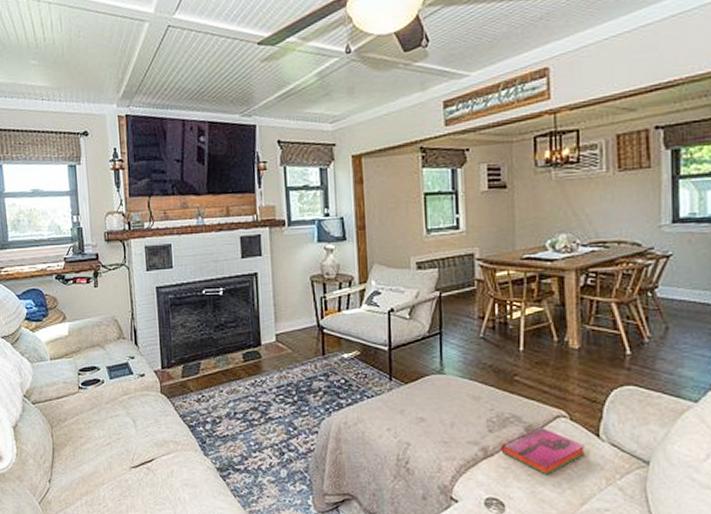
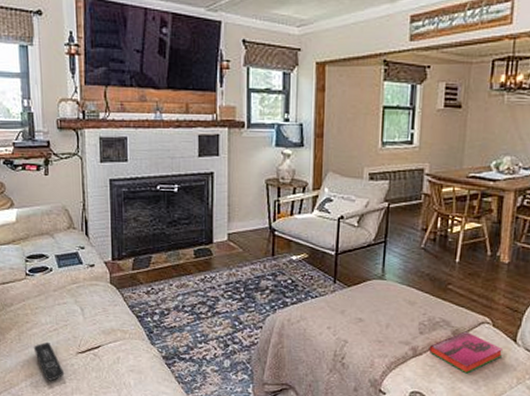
remote control: none [87,456,119,499] -> present [33,341,65,381]

